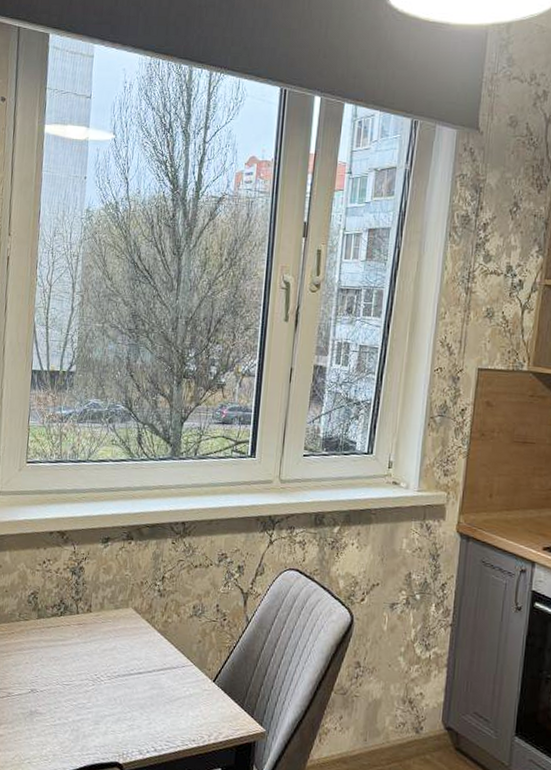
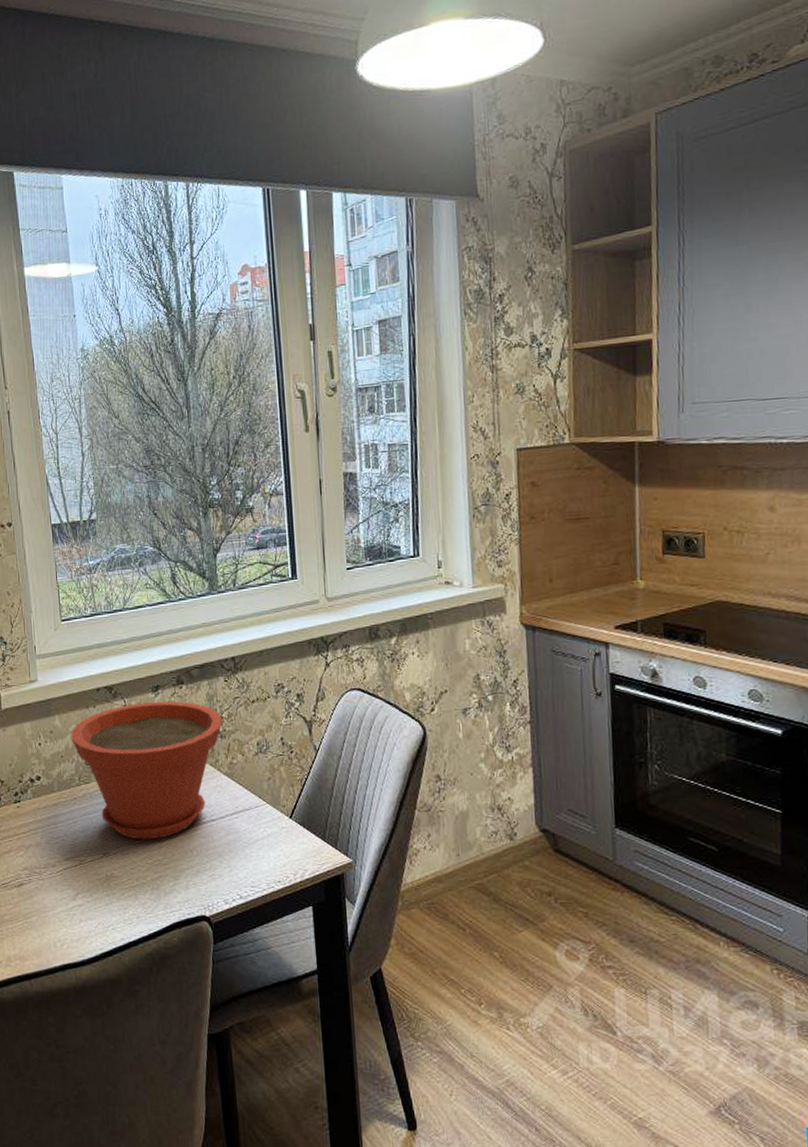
plant pot: none [18,551,165,684] -> present [71,700,223,840]

